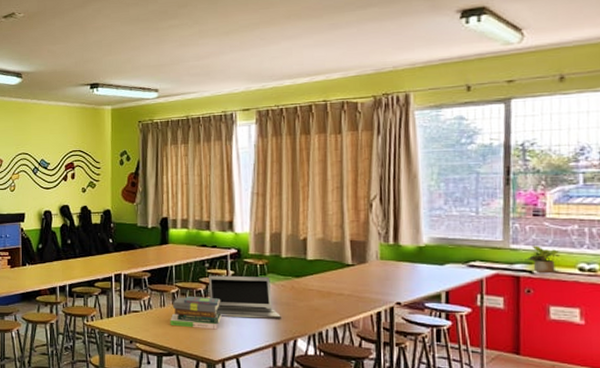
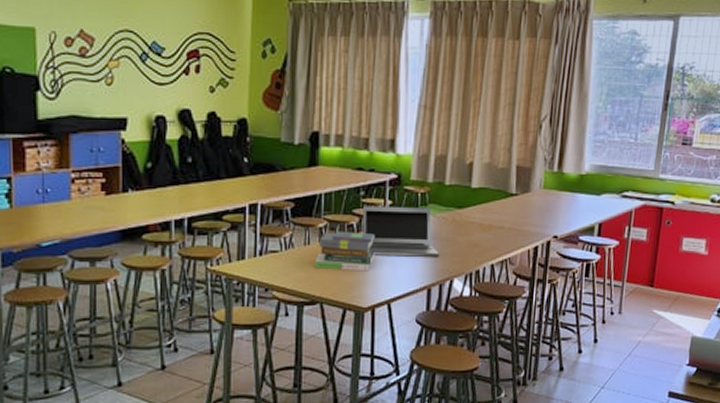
potted plant: present [526,245,561,274] -> none [670,176,699,205]

